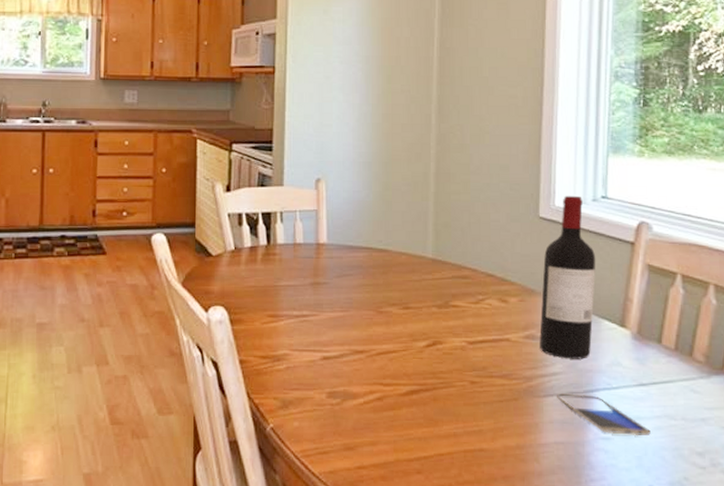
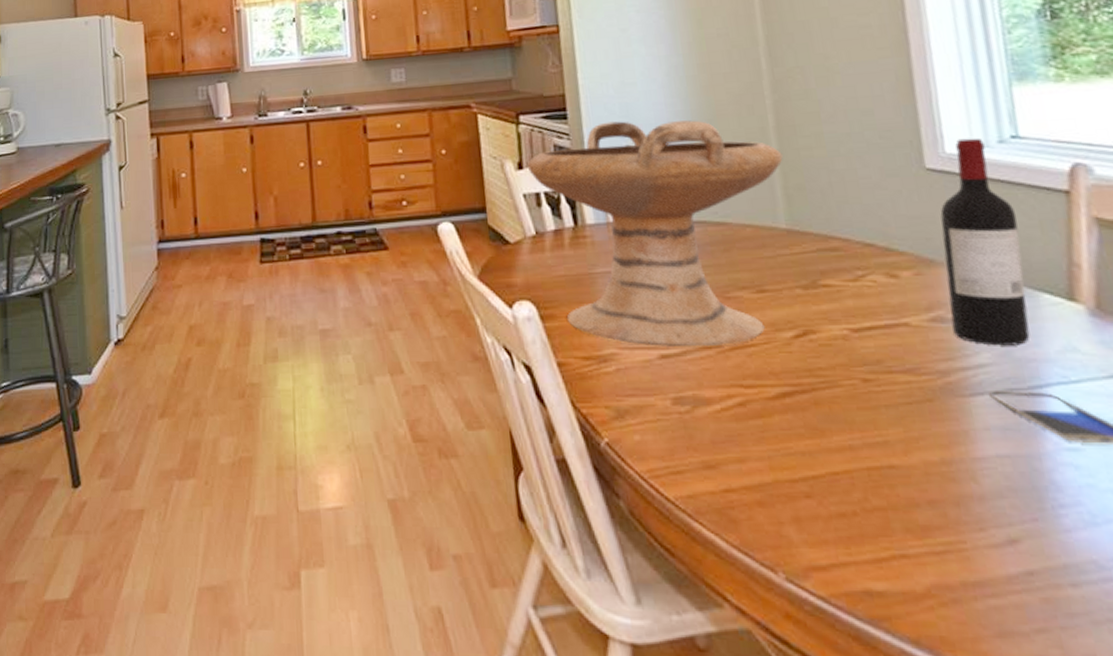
decorative bowl: none [235,157,437,352] -> present [528,120,783,348]

